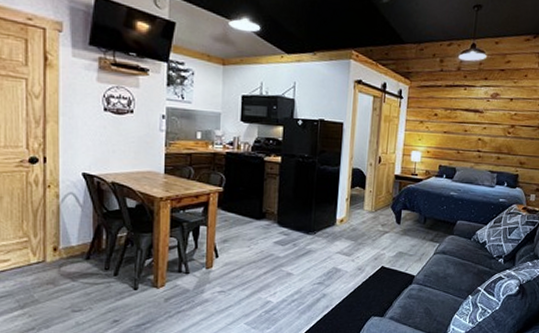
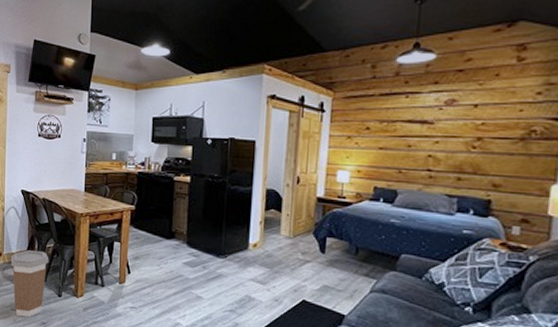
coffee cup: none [70,241,121,318] -> present [10,250,49,317]

